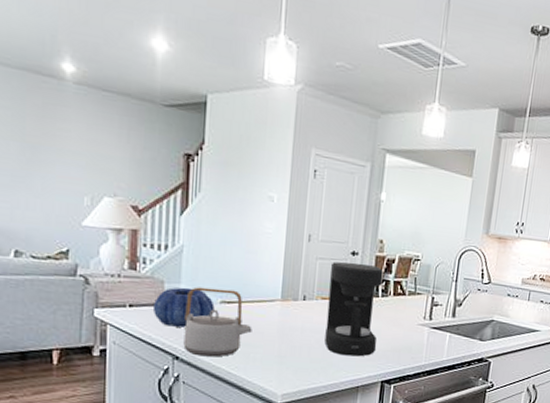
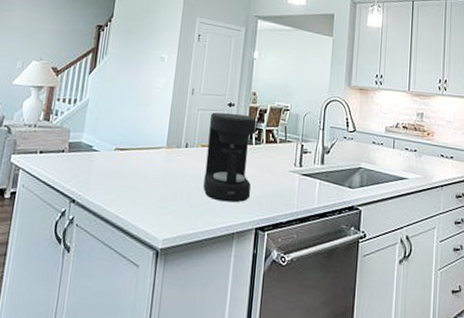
decorative bowl: present [152,287,215,328] -> none [58,135,110,172]
teapot: present [183,287,252,357] -> none [80,135,140,201]

